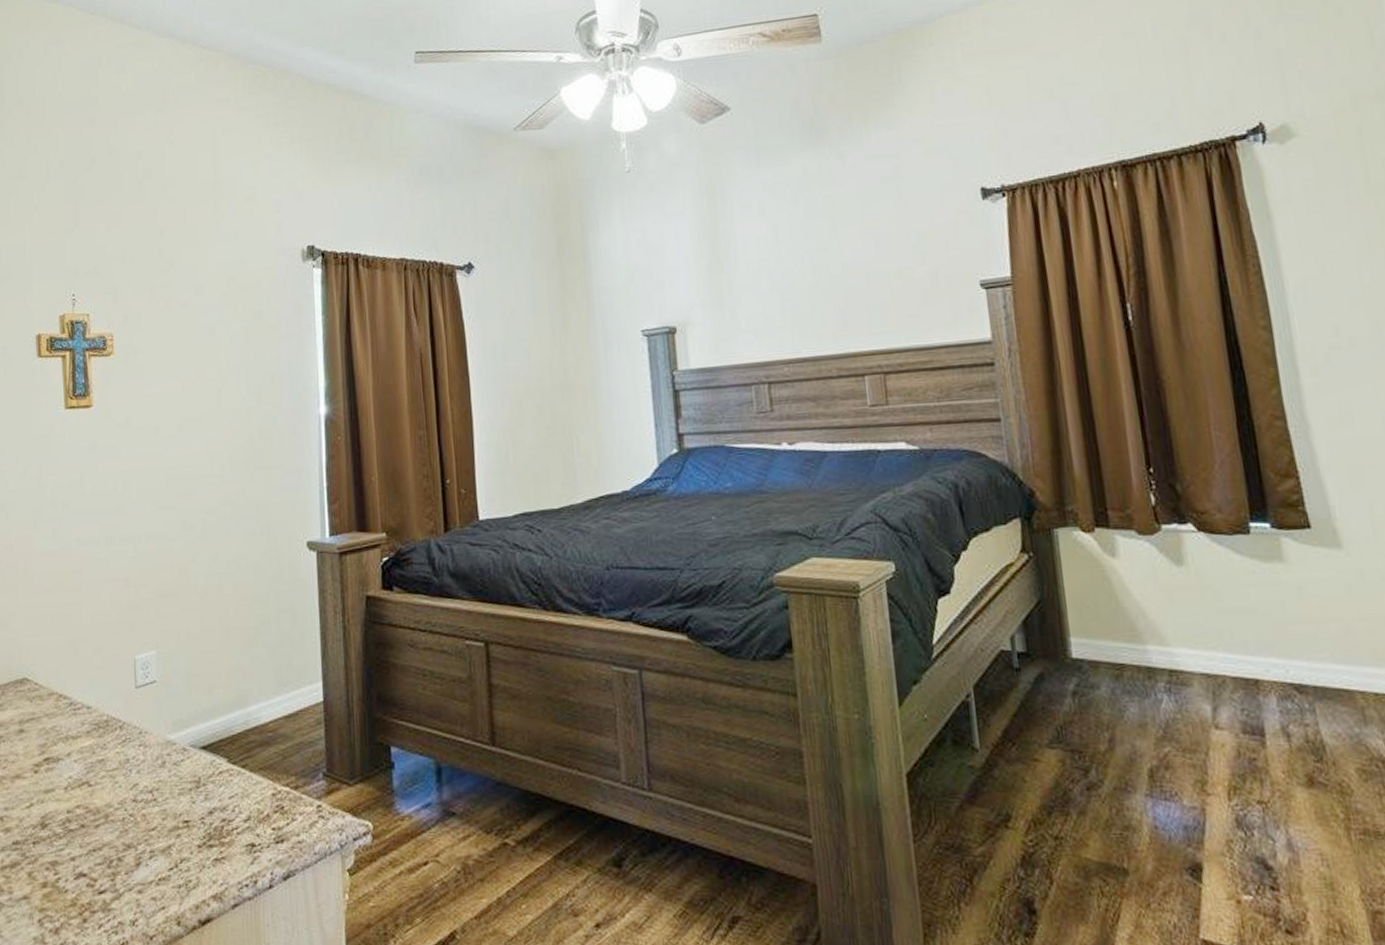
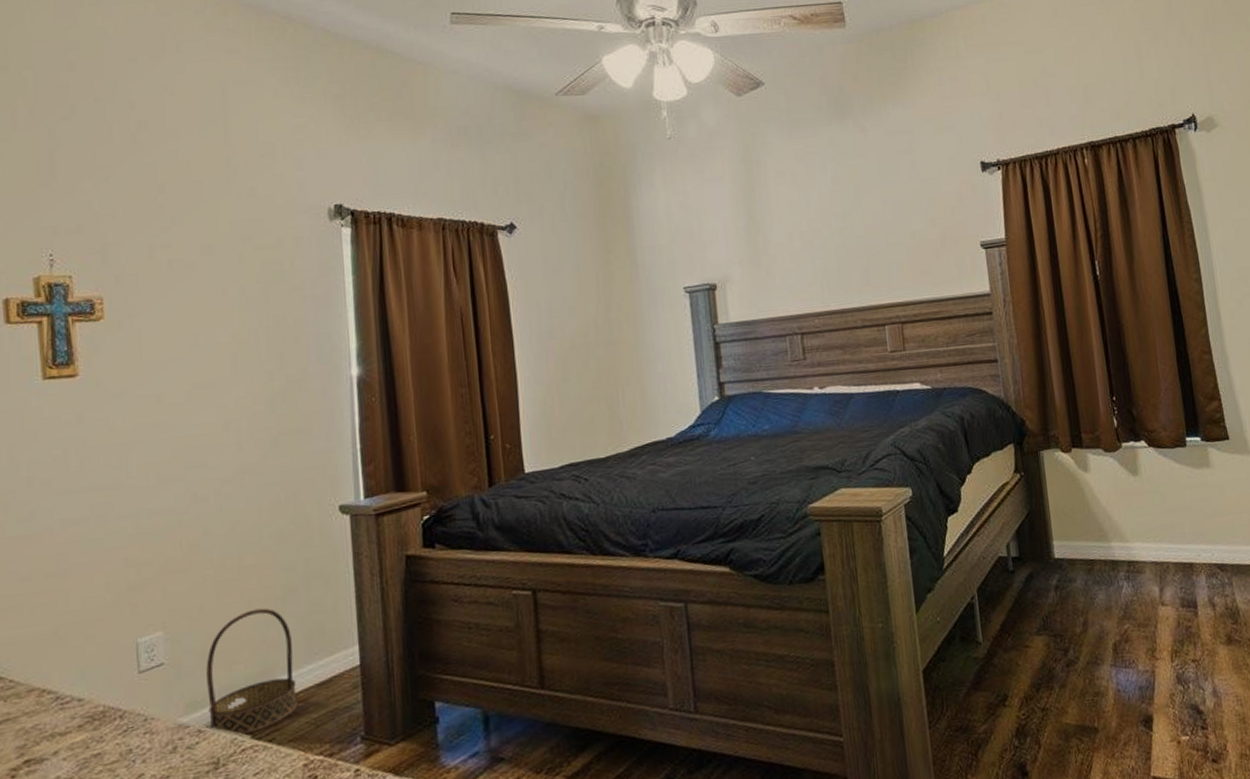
basket: none [191,636,268,758] -> present [206,608,297,735]

